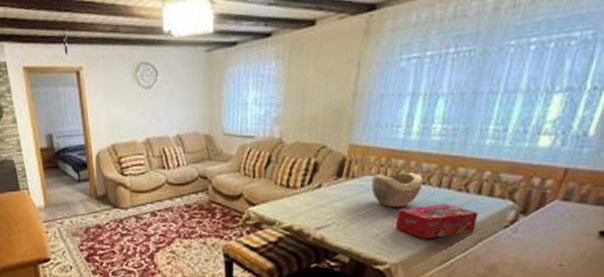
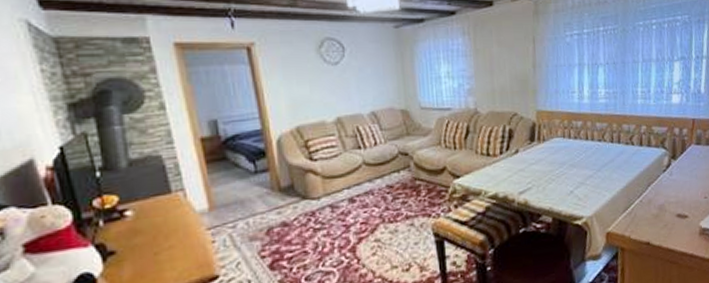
decorative bowl: present [371,173,423,207] -> none [560,132,600,165]
tissue box: present [395,203,478,239] -> none [584,156,644,190]

